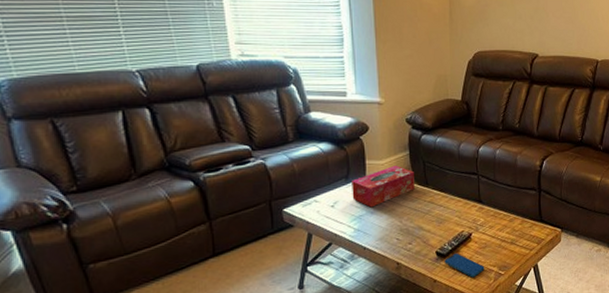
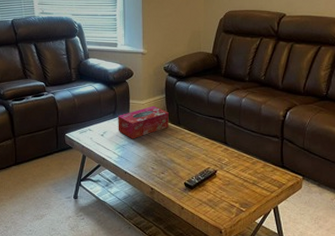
smartphone: present [444,253,485,278] -> none [192,186,227,210]

